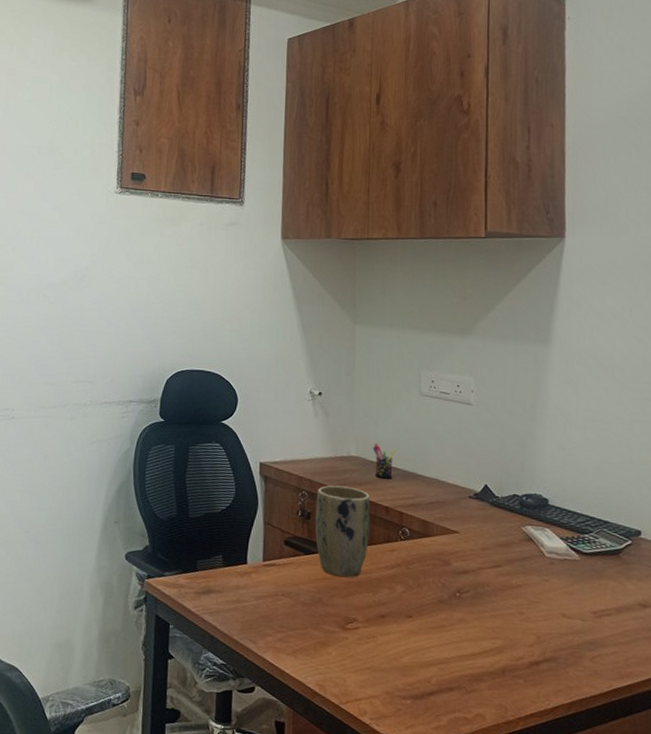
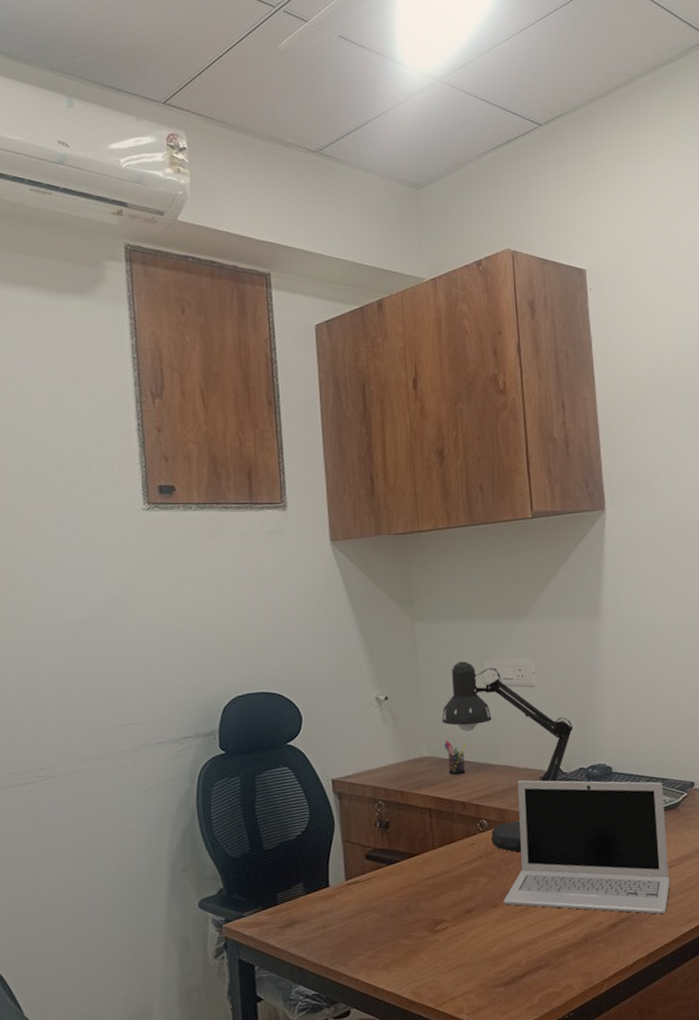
plant pot: present [315,485,371,578] -> none [393,788,449,881]
desk lamp: none [373,369,510,568] -> present [442,661,574,853]
laptop: none [419,495,604,663] -> present [503,780,670,914]

